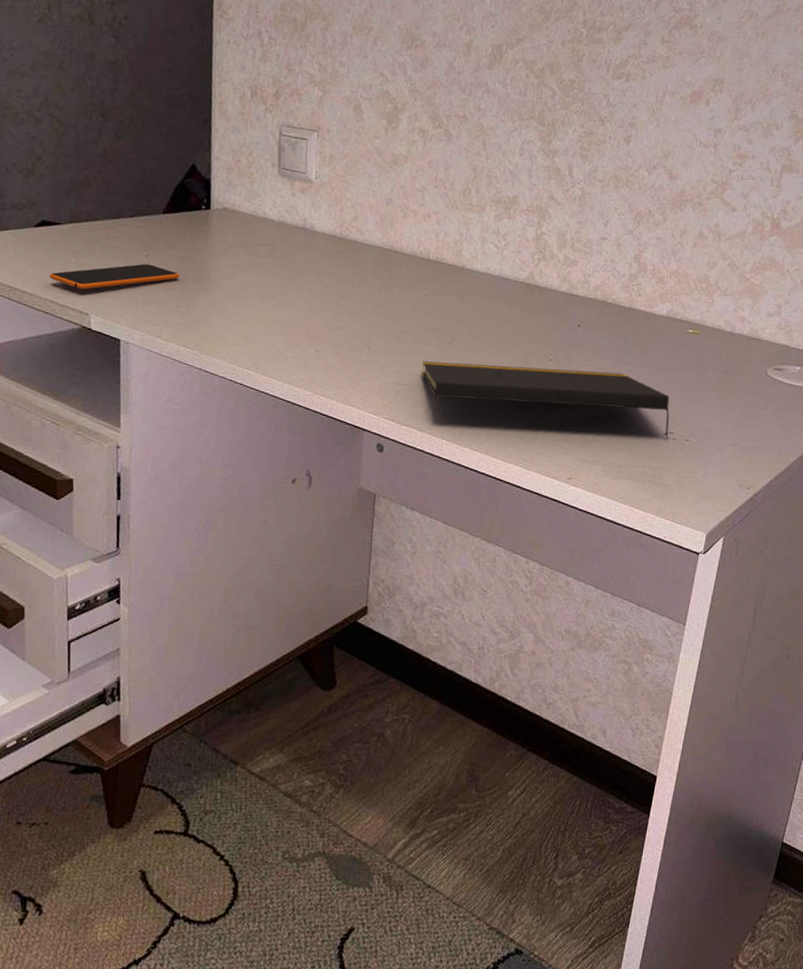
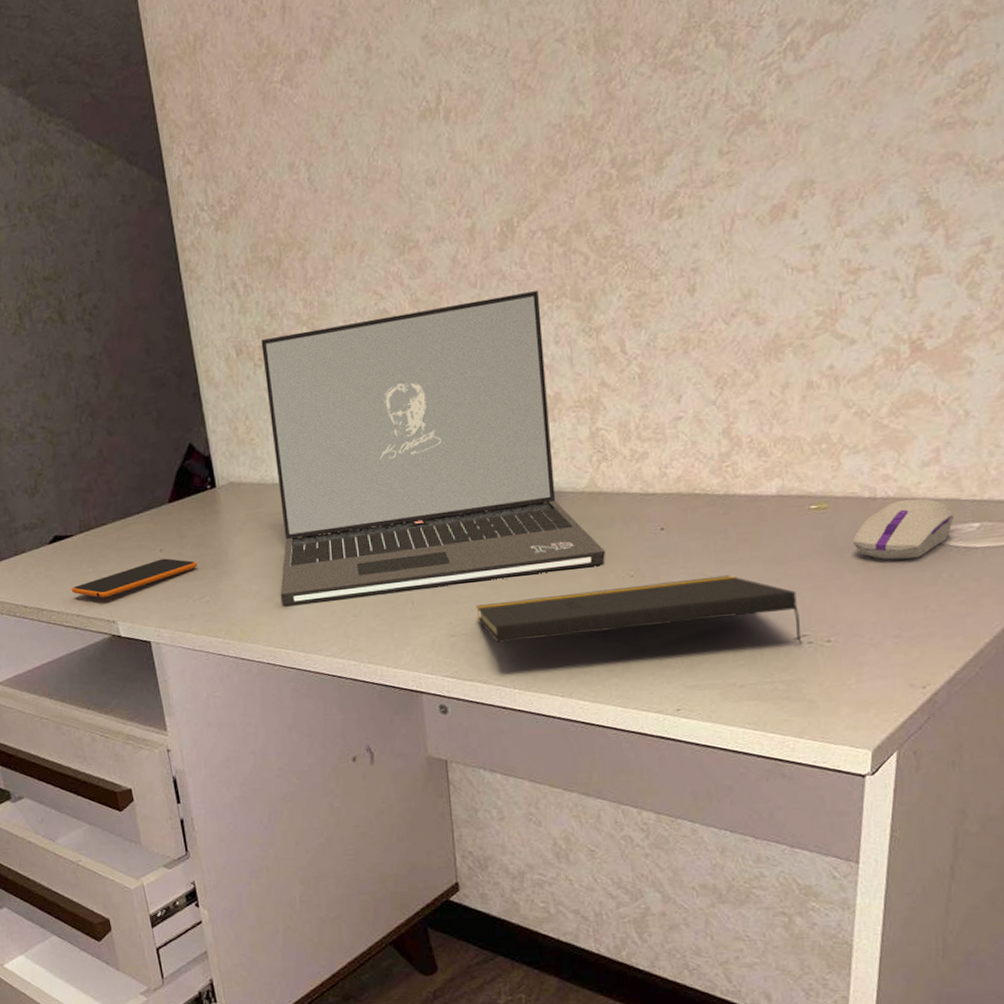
laptop: none [252,88,533,346] -> present [261,291,605,606]
computer mouse: none [714,338,785,386] -> present [852,498,955,560]

